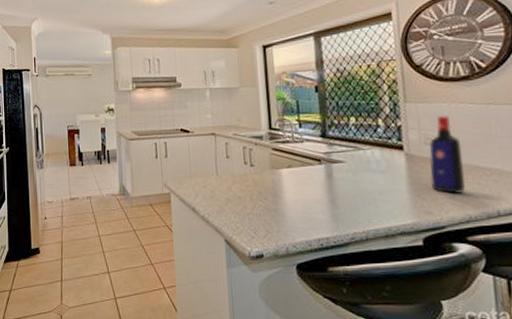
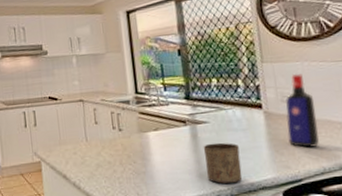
cup: none [338,183,379,226] -> present [203,142,242,184]

